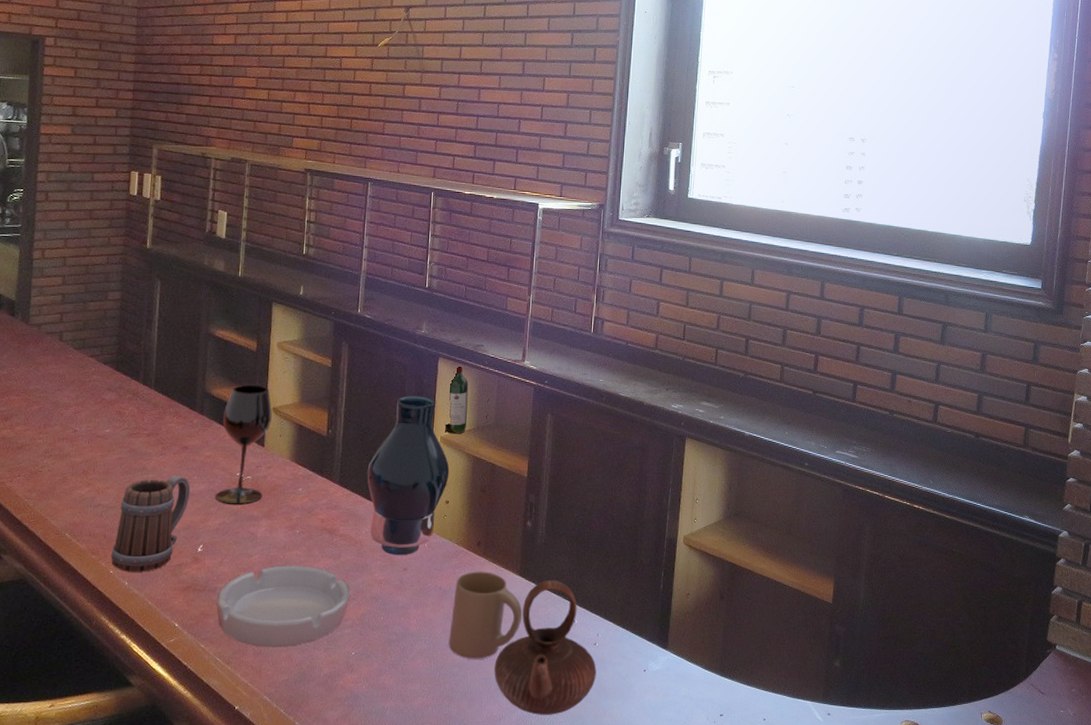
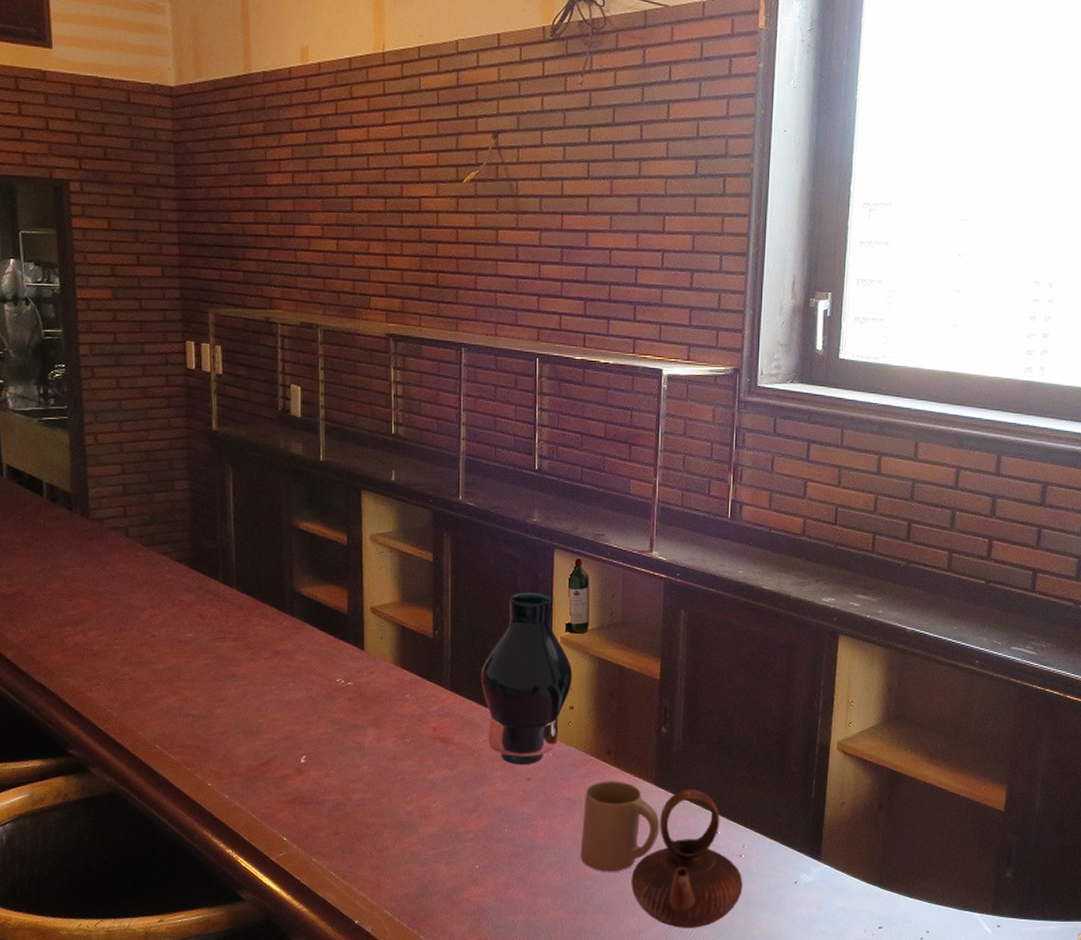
beer mug: present [111,475,191,572] -> none [207,681,288,785]
wineglass: present [215,384,272,505] -> none [314,582,370,713]
ashtray: present [216,565,351,647] -> none [326,776,471,861]

